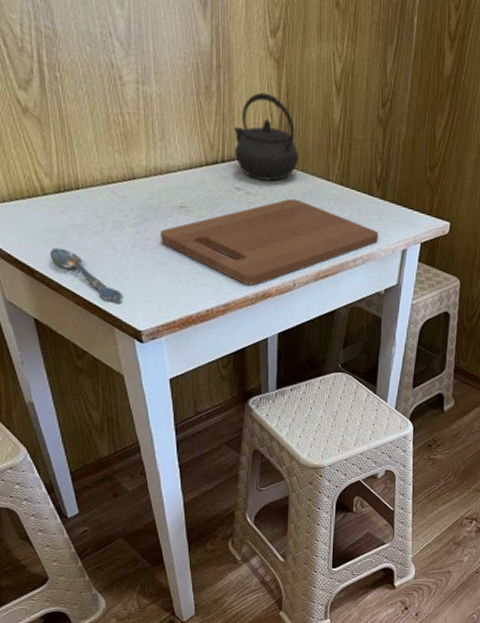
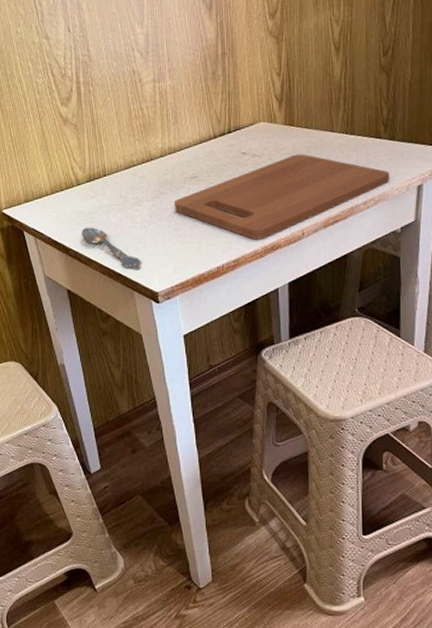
kettle: present [234,92,300,181] -> none [238,66,302,143]

